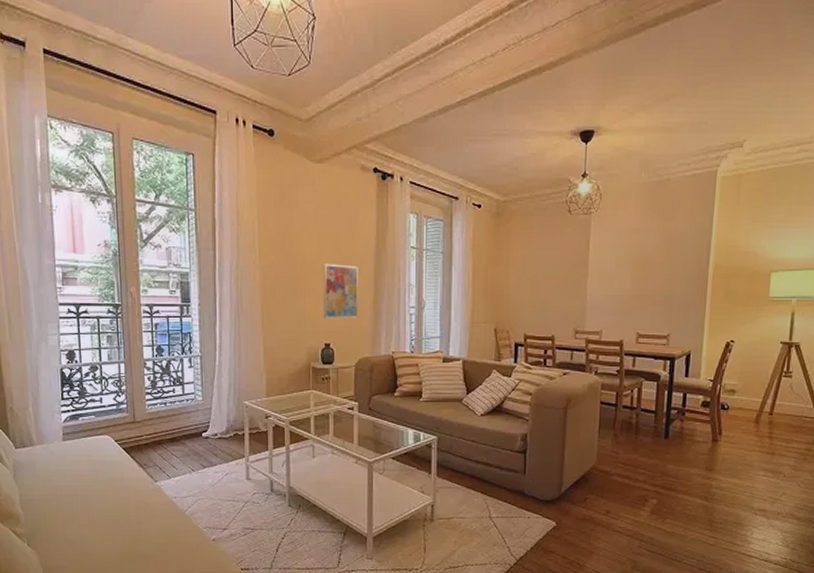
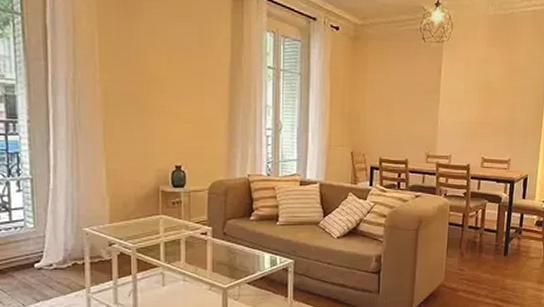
wall art: present [323,264,358,319] -> none [173,81,212,140]

